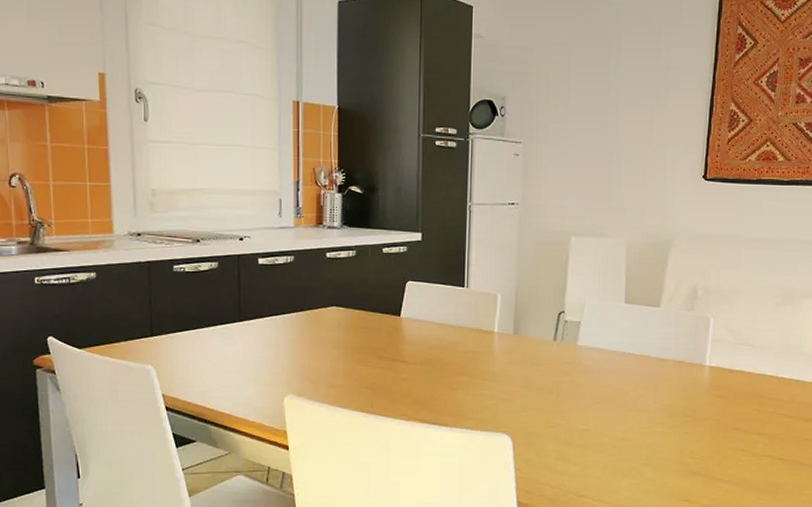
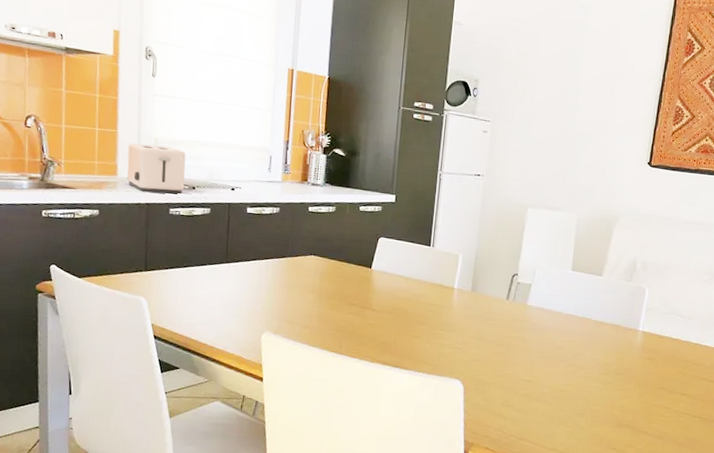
toaster: none [124,196,187,250] -> present [127,143,186,195]

